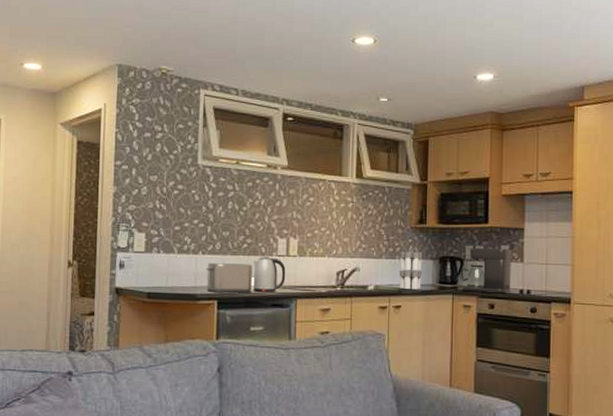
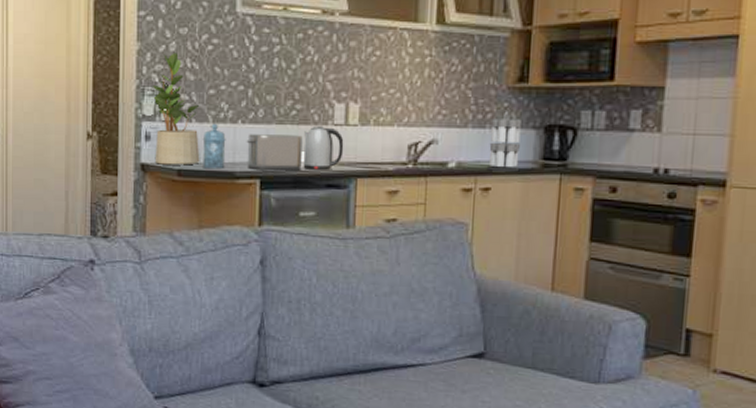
potted plant: none [126,196,167,289] -> present [152,53,200,166]
canister: none [169,254,189,292] -> present [202,123,226,170]
coffee maker: present [460,247,511,294] -> none [572,113,645,174]

